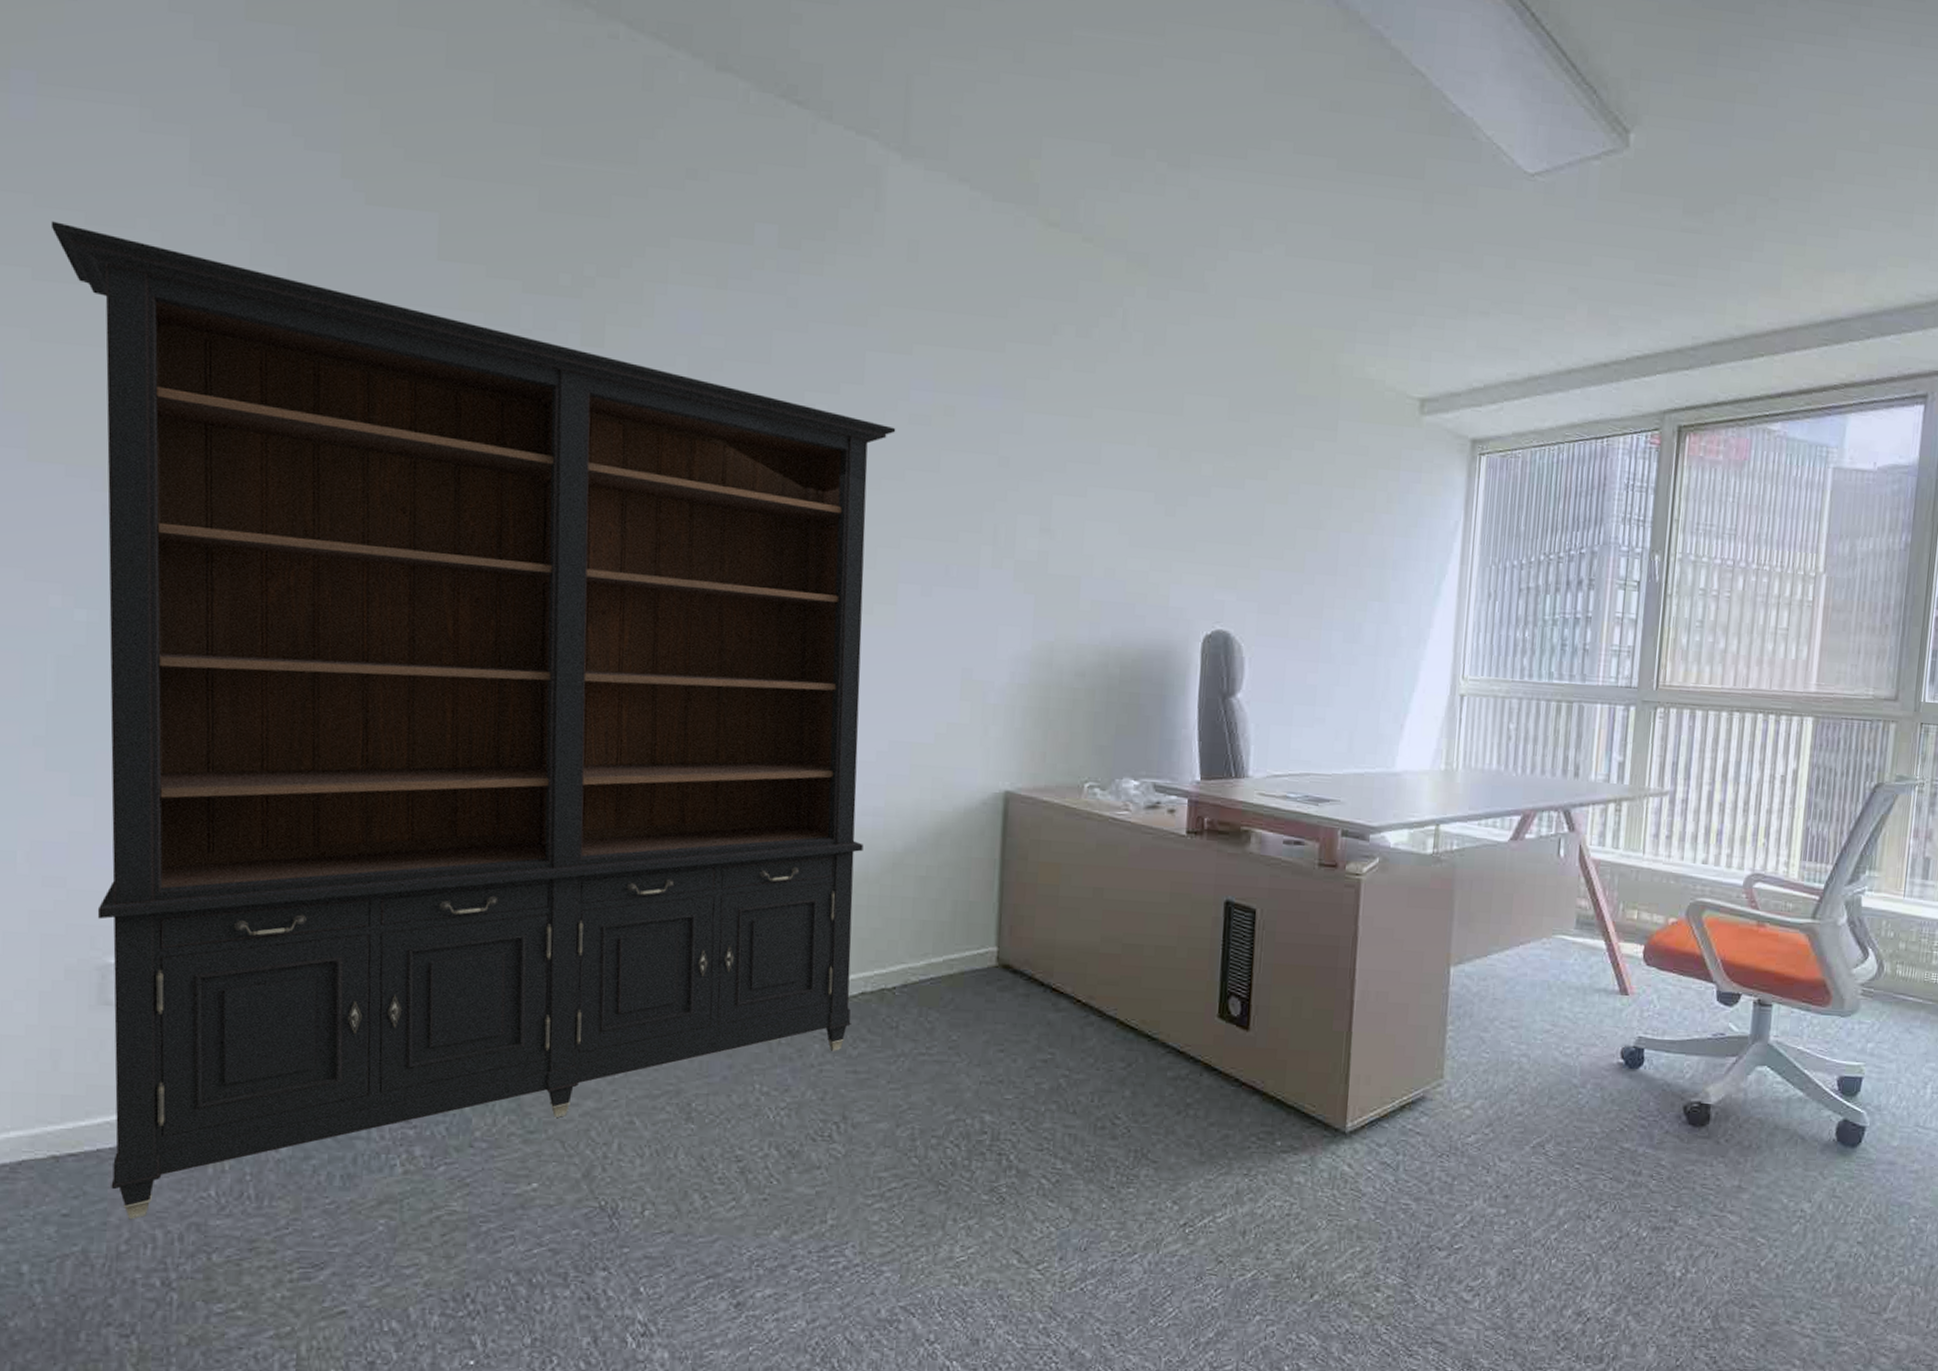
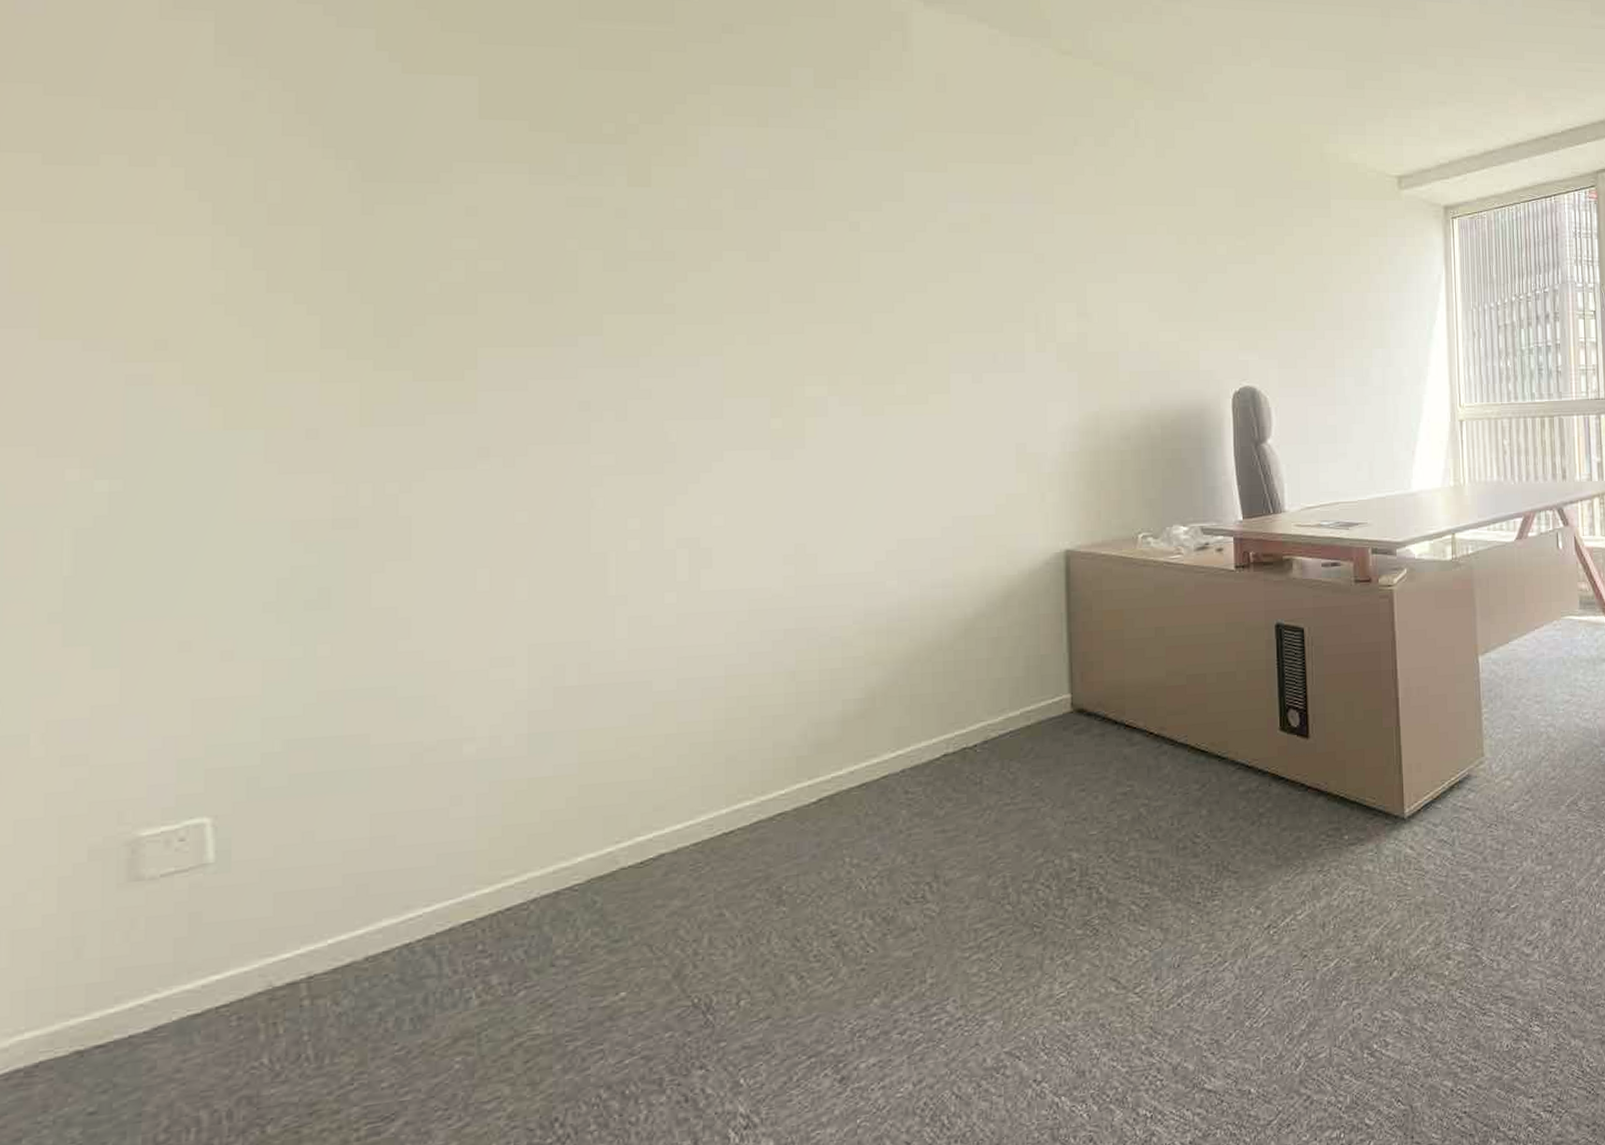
bookcase: present [50,221,896,1220] -> none [63,108,937,1106]

